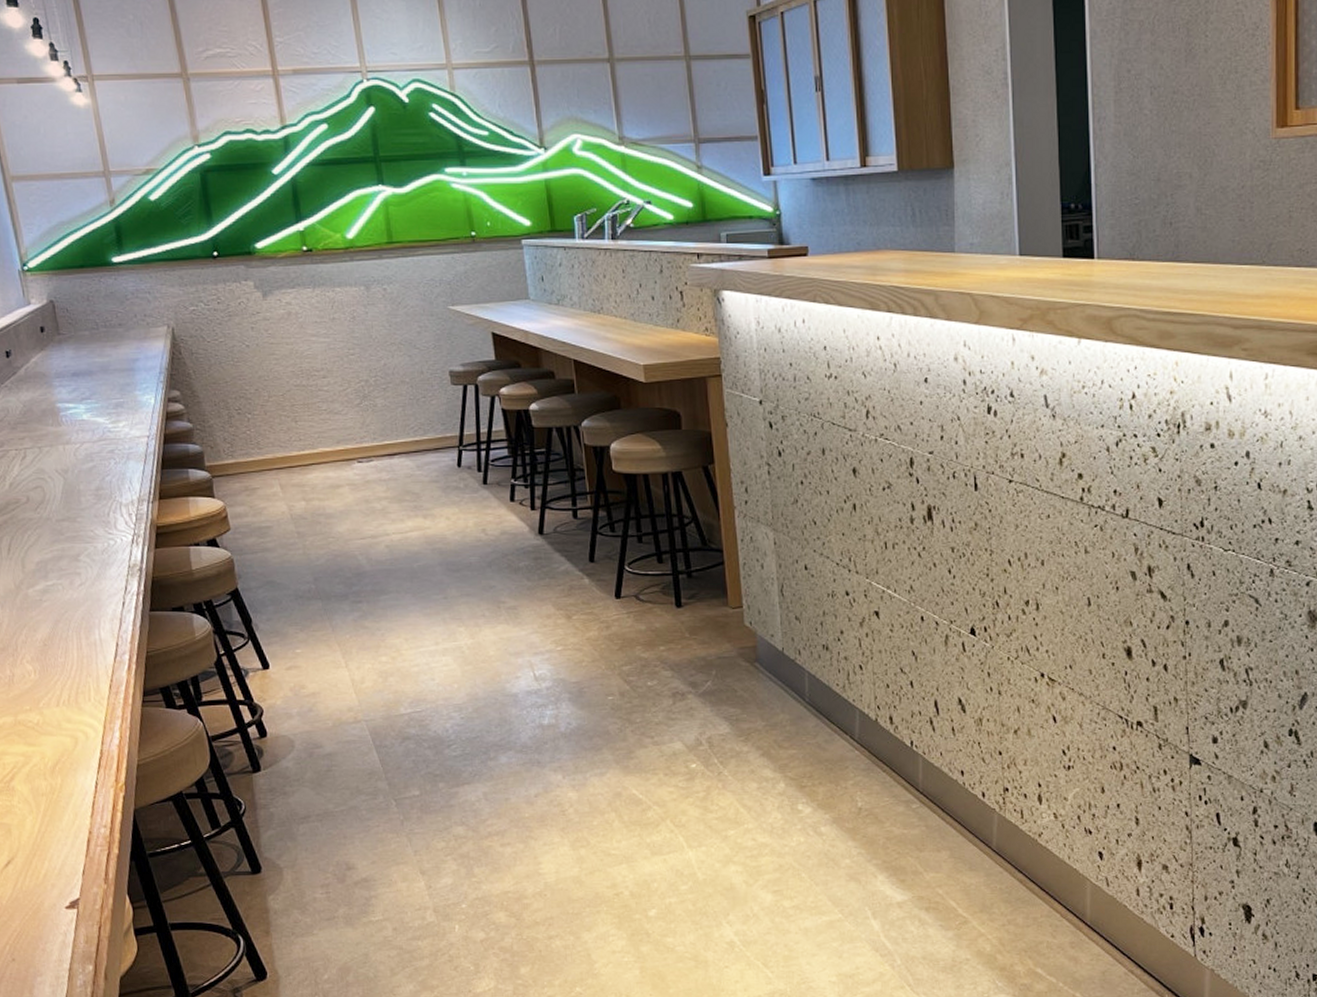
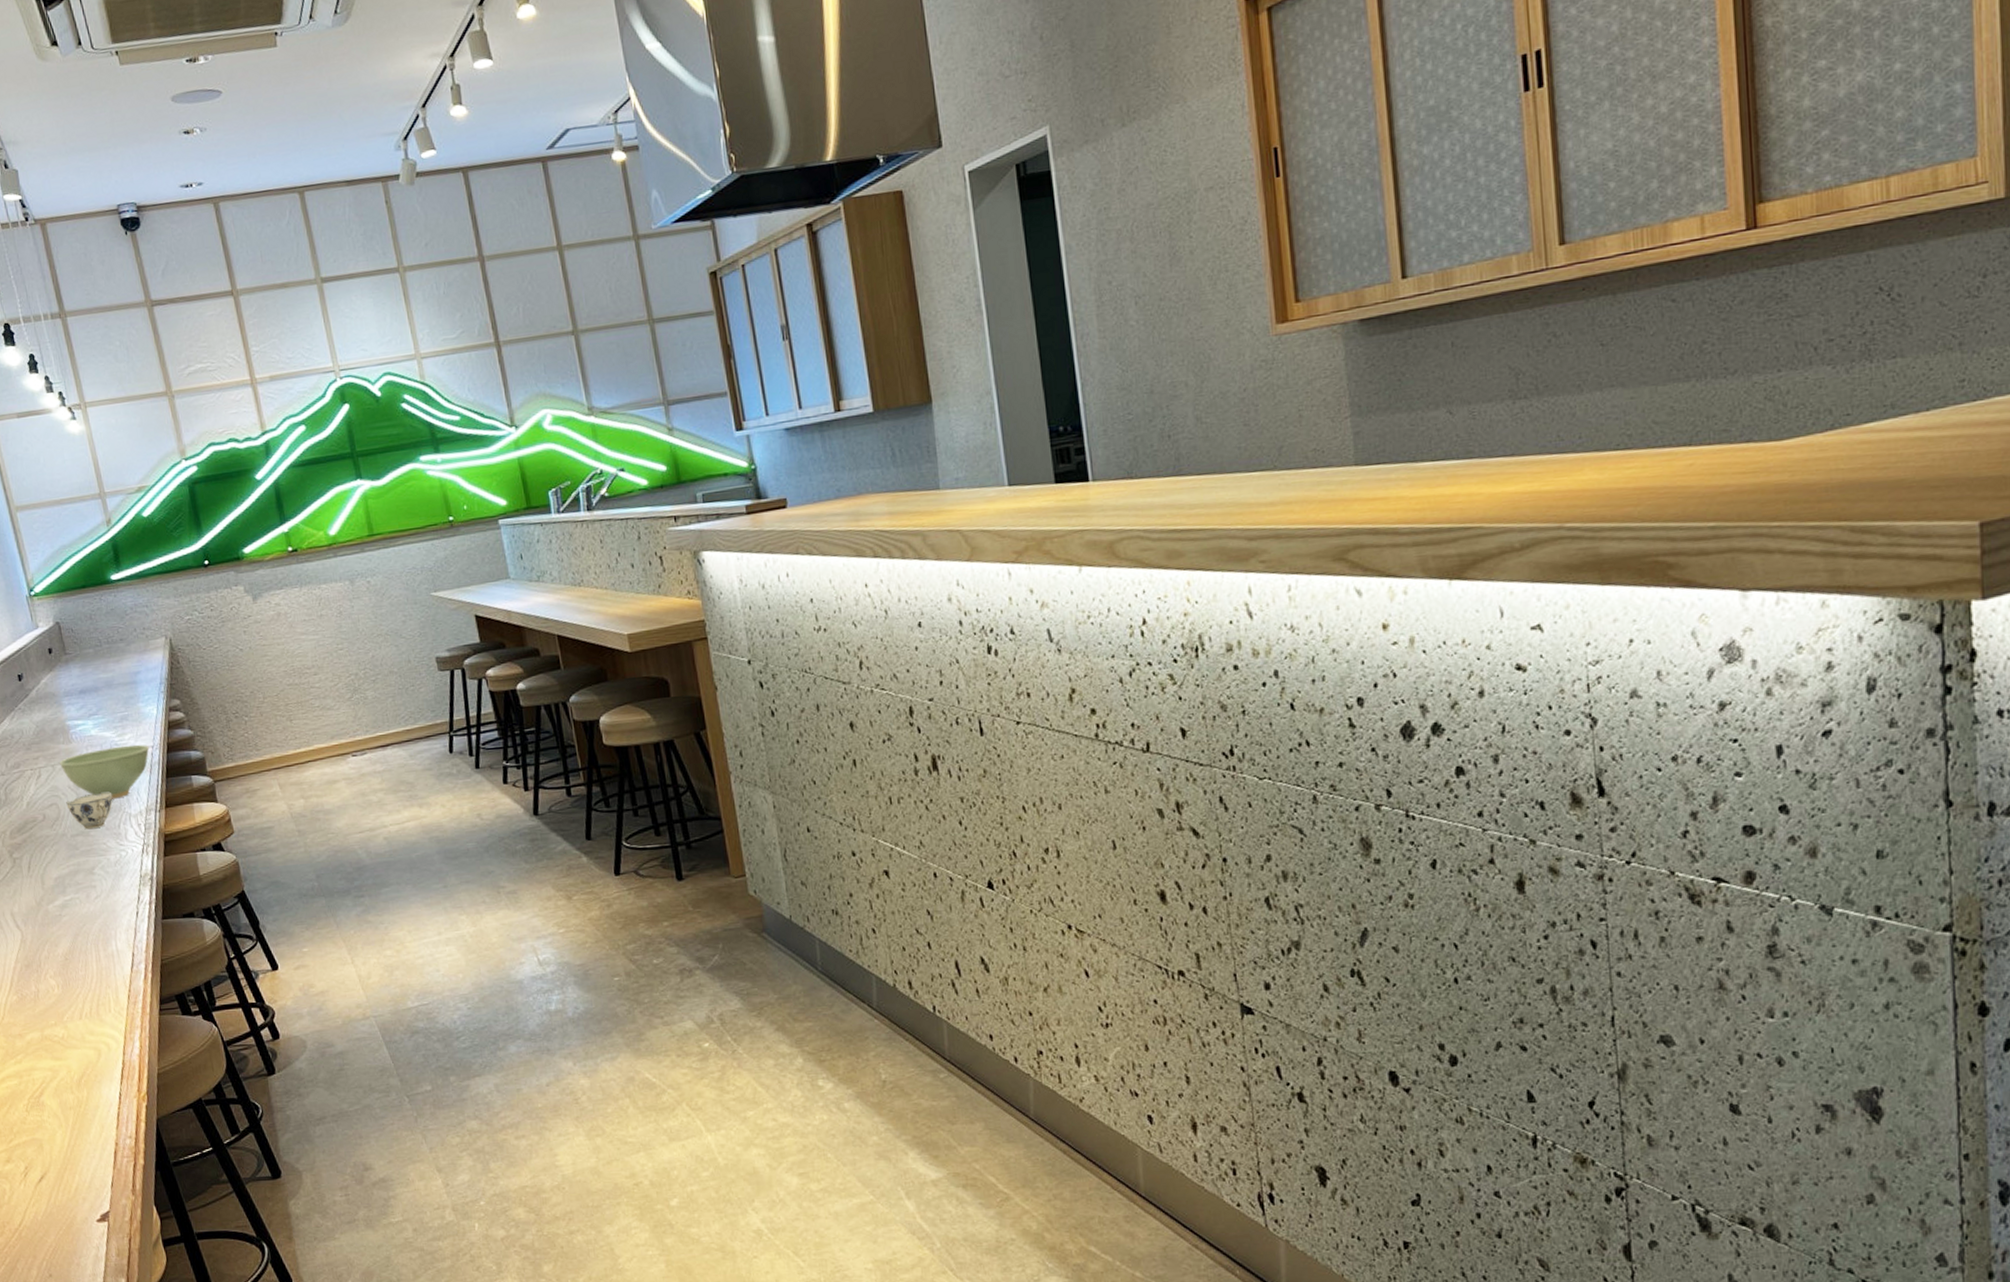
bowl: none [46,433,145,487] -> present [58,744,150,799]
teacup: none [52,478,103,515] -> present [66,792,113,830]

